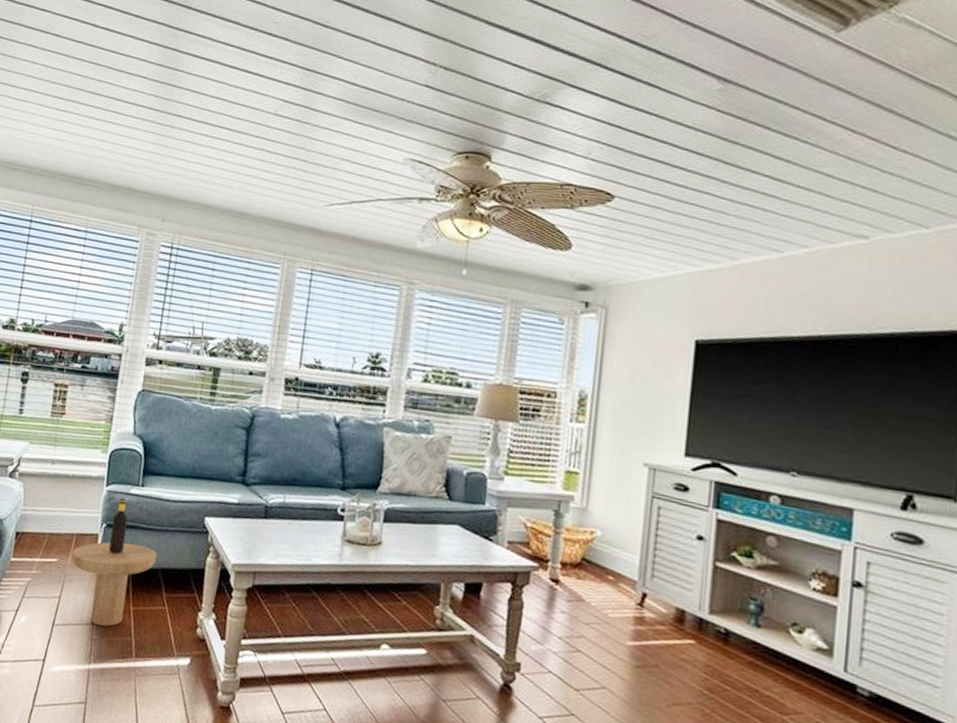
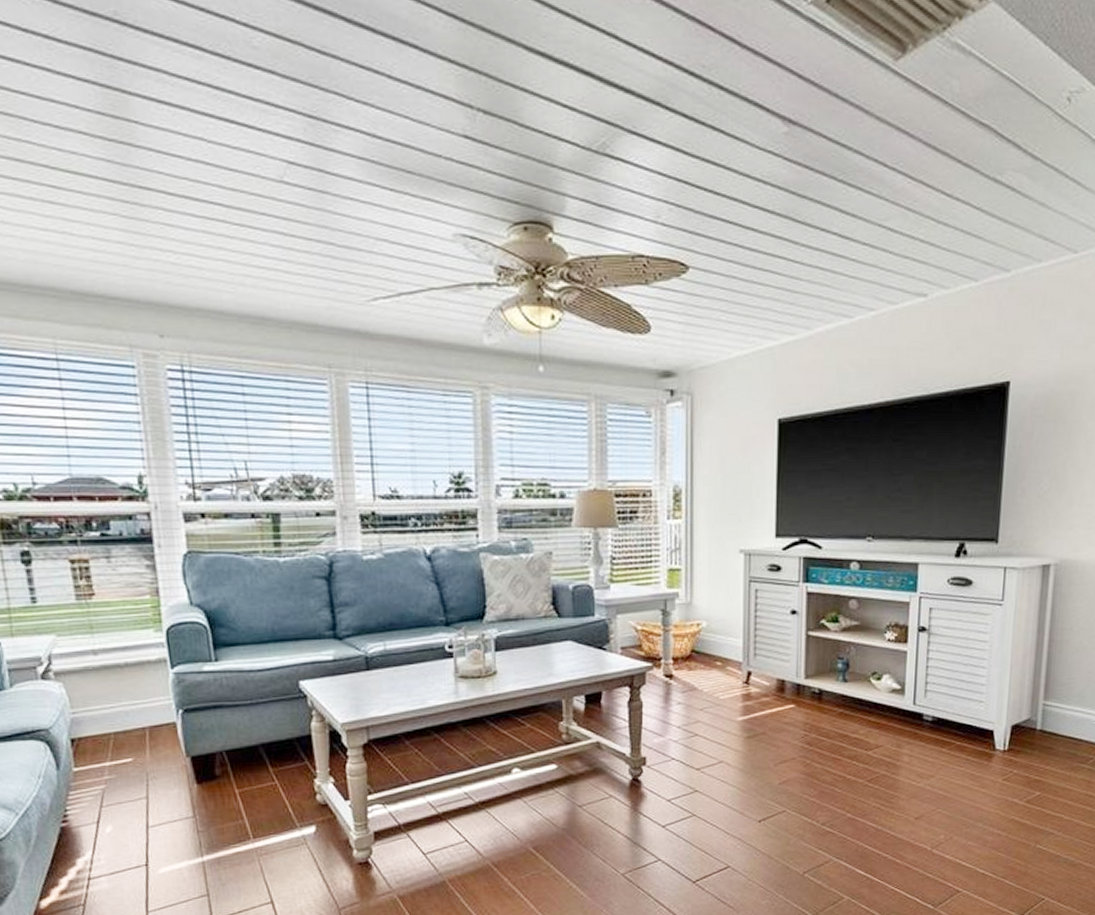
side table: present [72,498,157,627] -> none [149,678,253,817]

